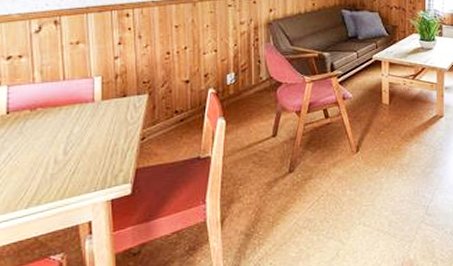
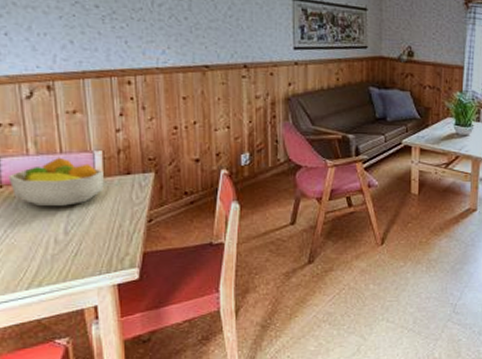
fruit bowl: none [15,84,102,129] -> present [8,157,104,206]

